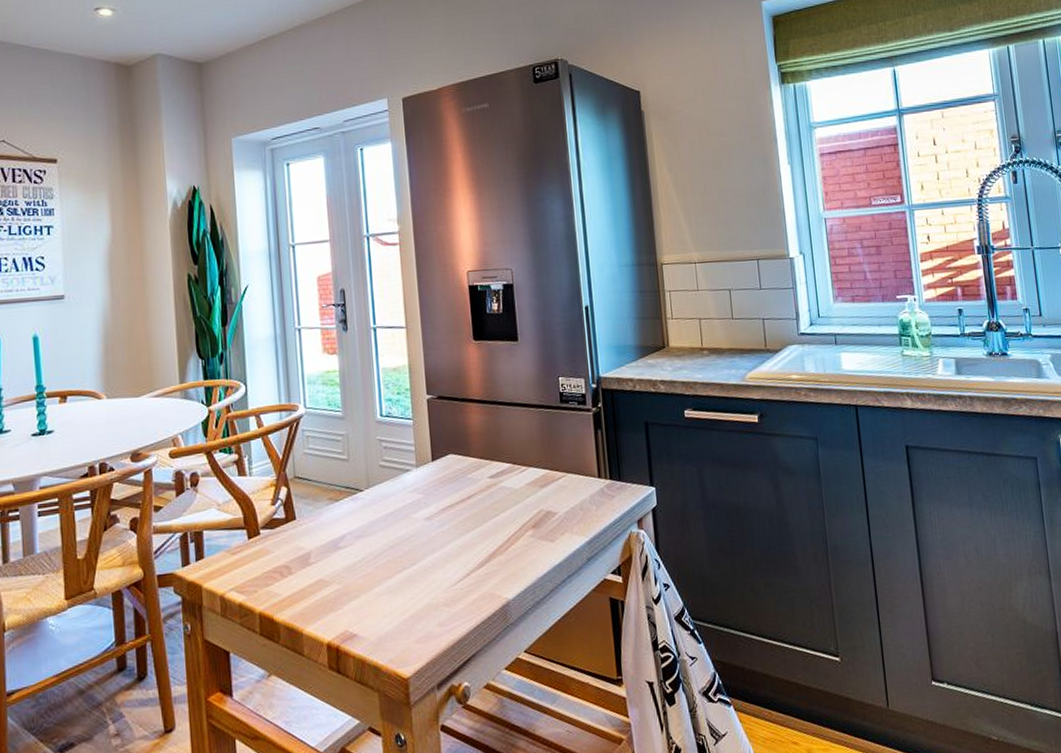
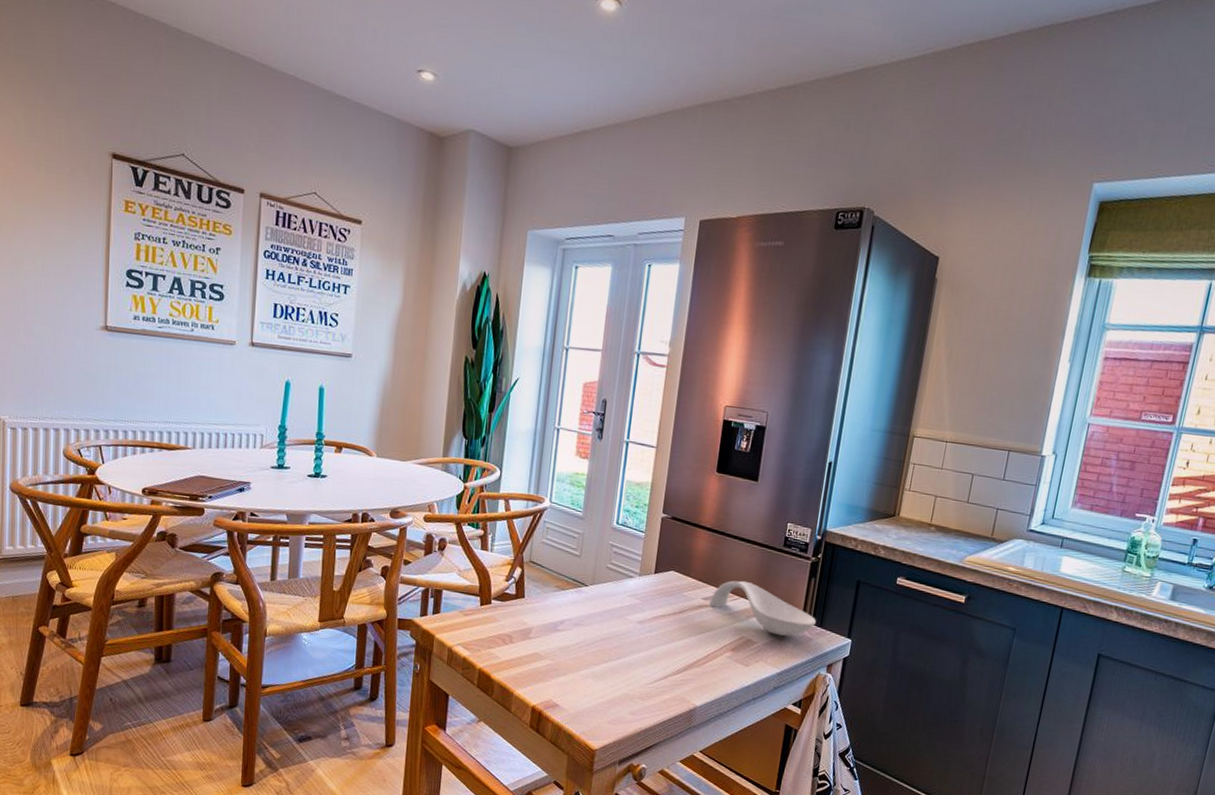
spoon rest: none [497,448,614,500] -> present [709,580,816,636]

